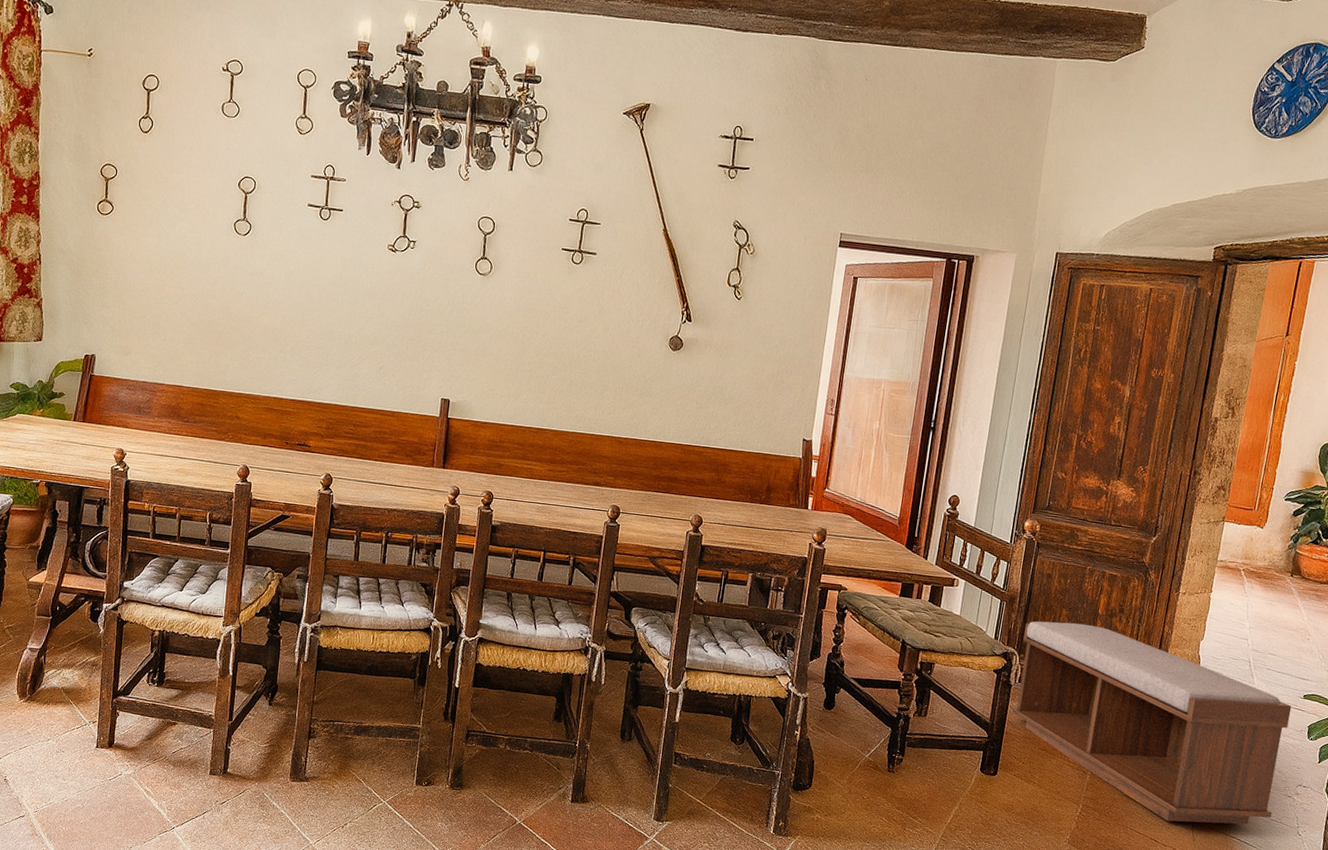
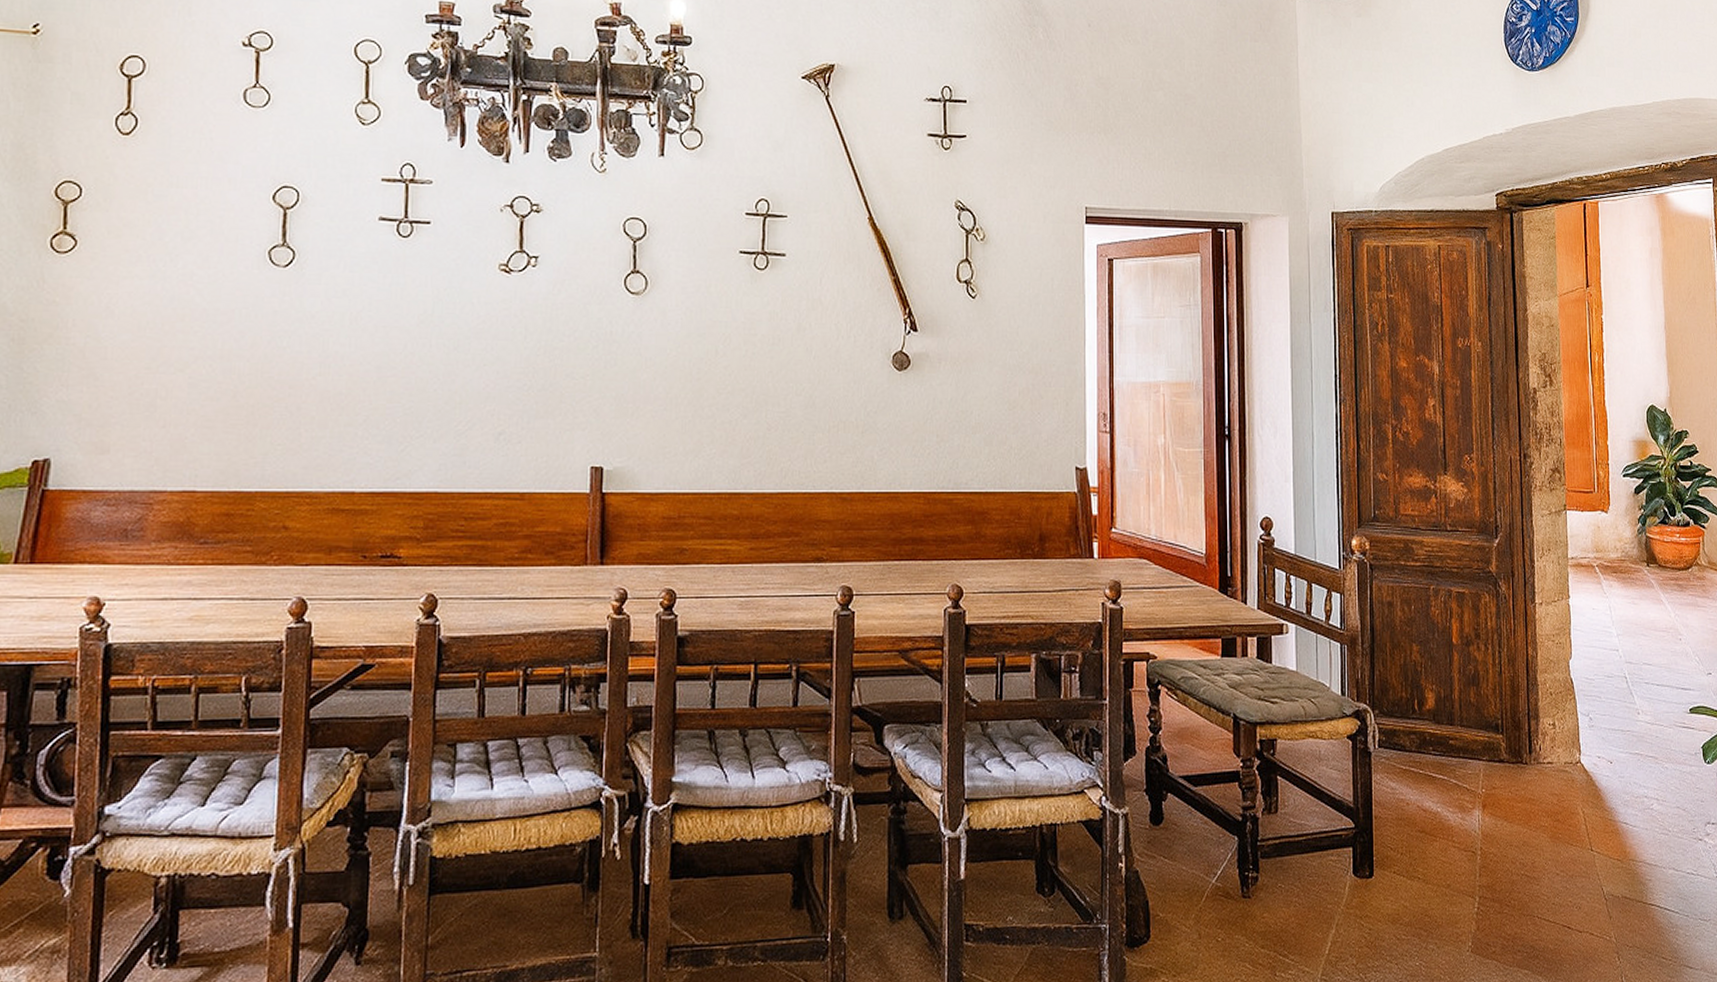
bench: present [1011,621,1292,825] -> none [1373,659,1688,899]

